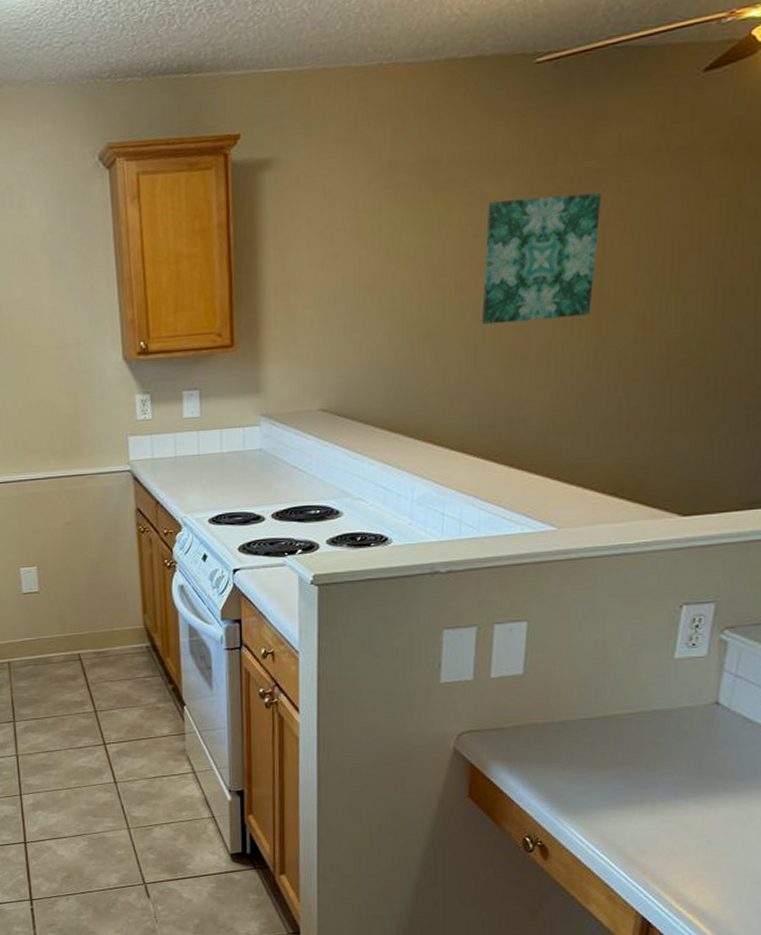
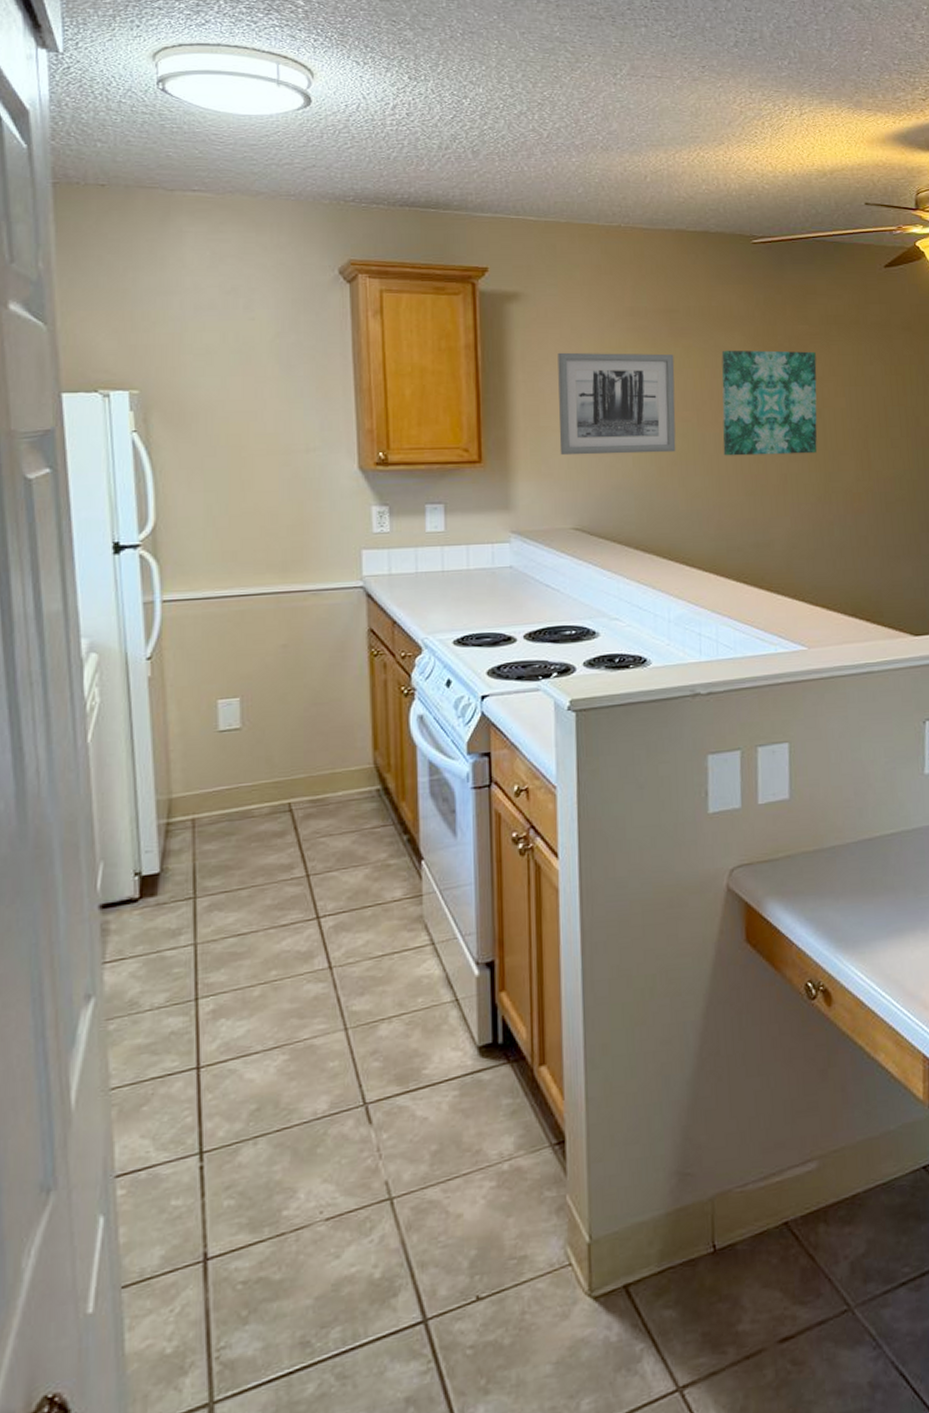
wall art: none [309,213,434,335] -> present [557,352,676,456]

